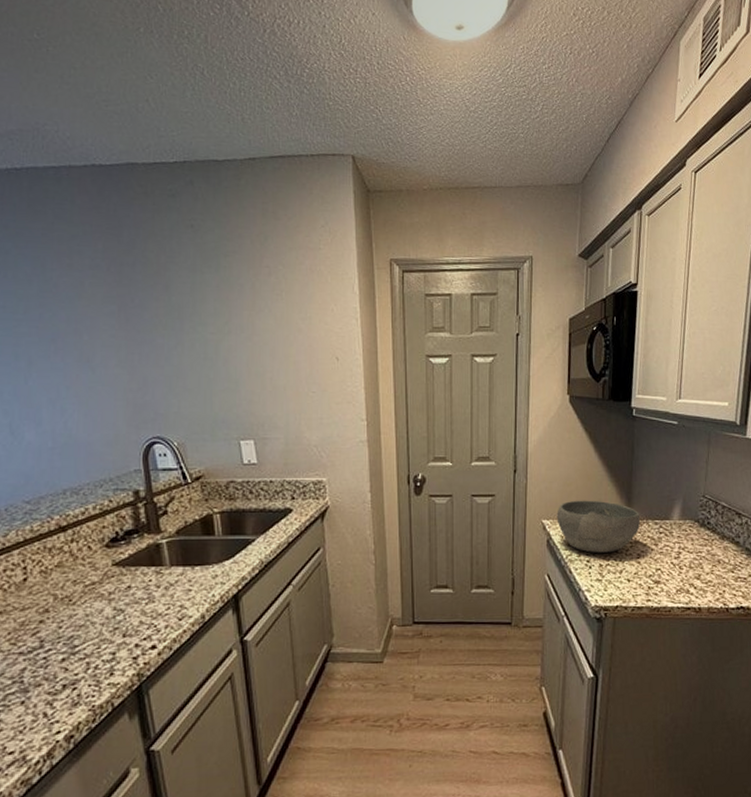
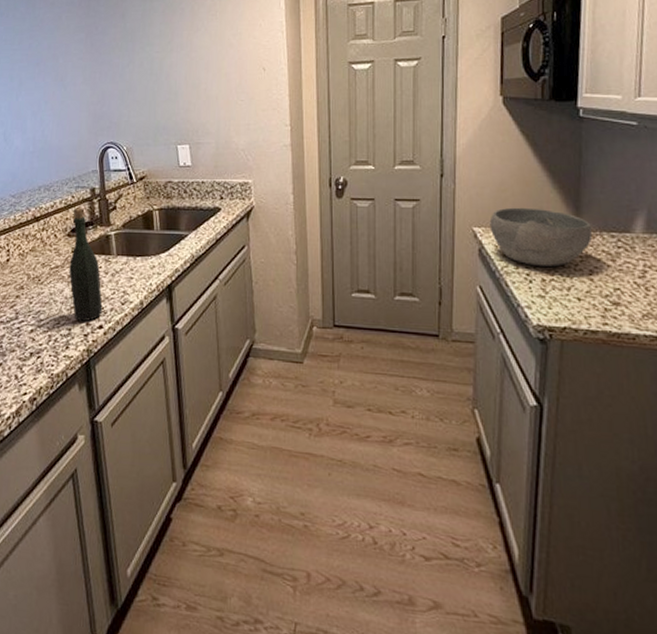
bottle: none [110,513,155,644] -> present [69,208,103,322]

